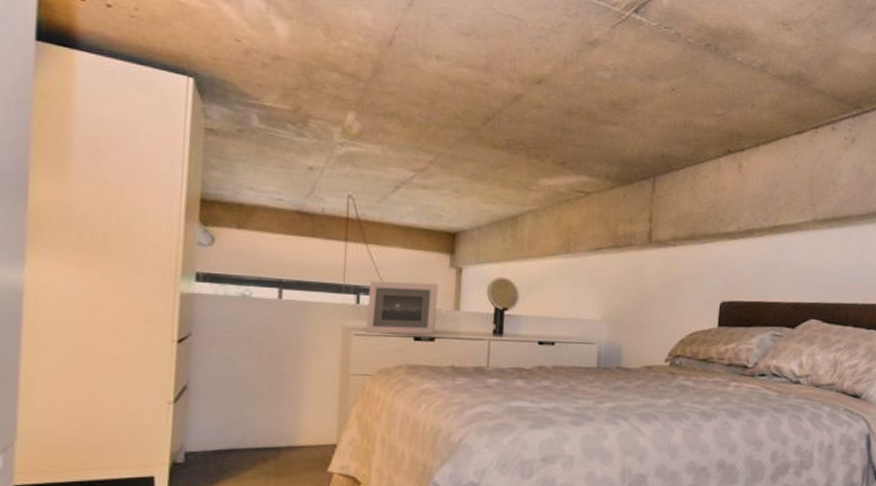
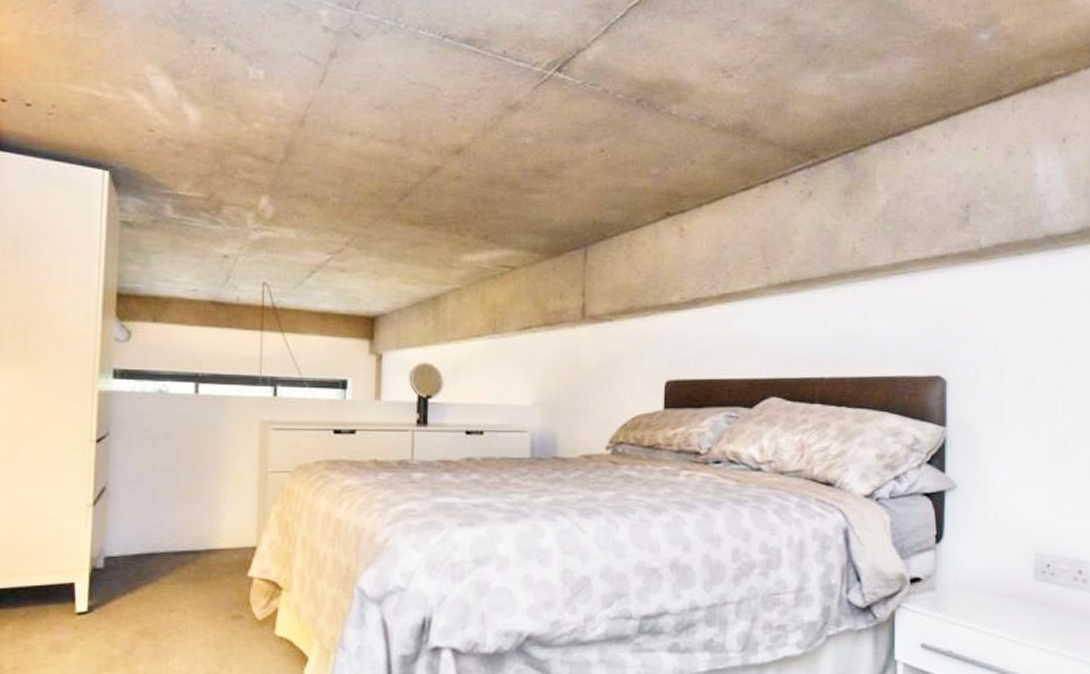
picture frame: present [365,281,439,336] -> none [283,371,358,428]

